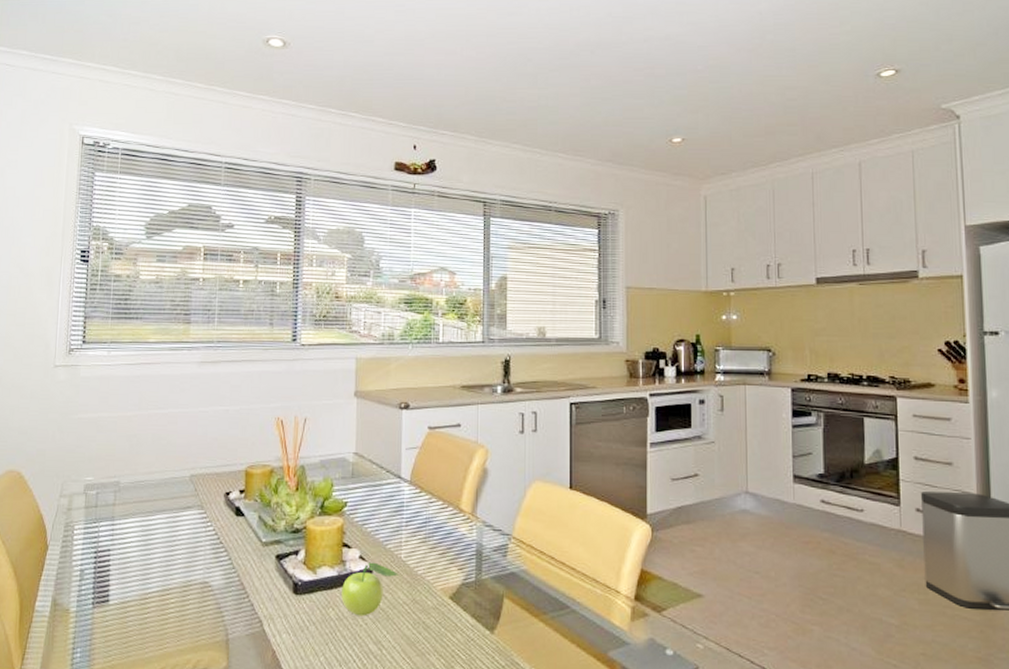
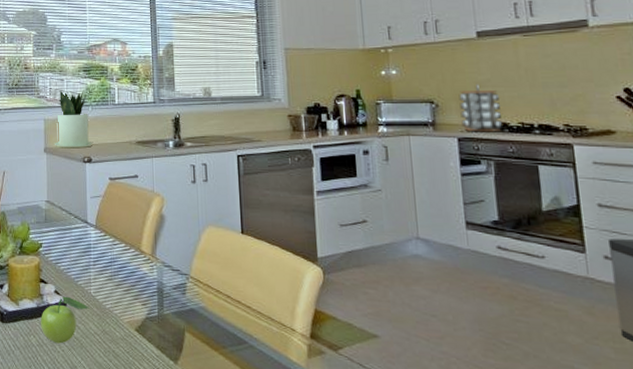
planter: none [366,324,411,393] -> present [54,90,92,149]
spice rack: none [795,333,833,383] -> present [458,84,502,132]

